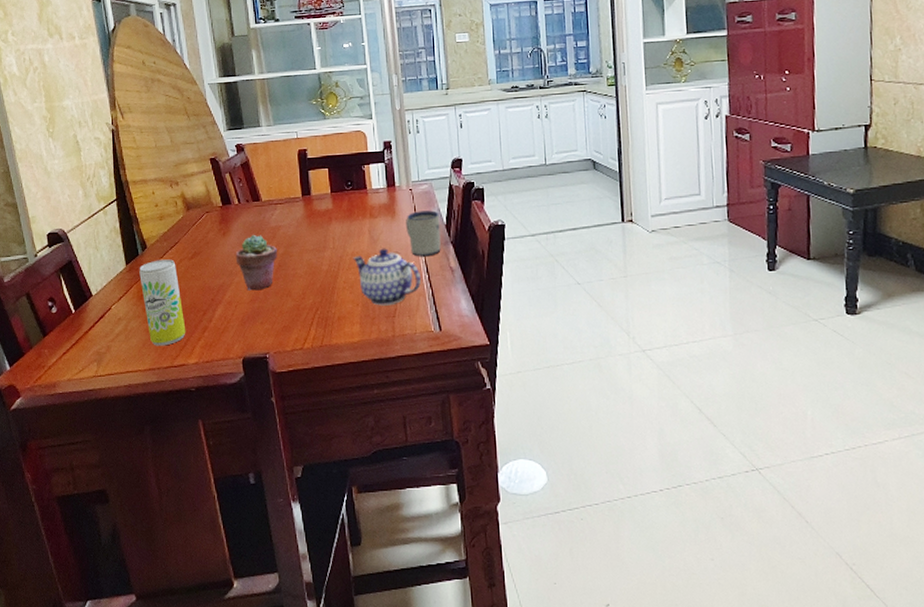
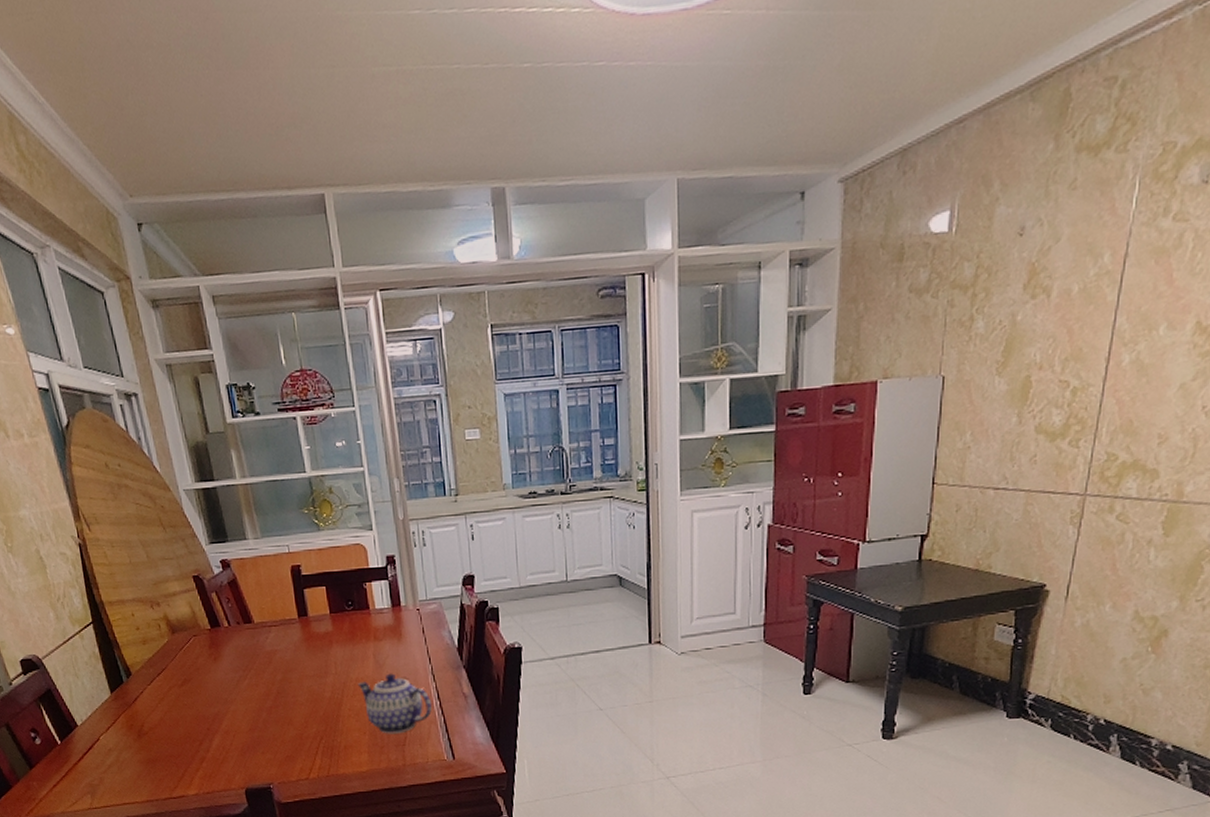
beverage can: present [139,259,186,346] -> none [125,687,183,778]
potted succulent: present [235,235,278,291] -> none [229,660,276,720]
mug: present [406,210,441,257] -> none [414,632,453,683]

